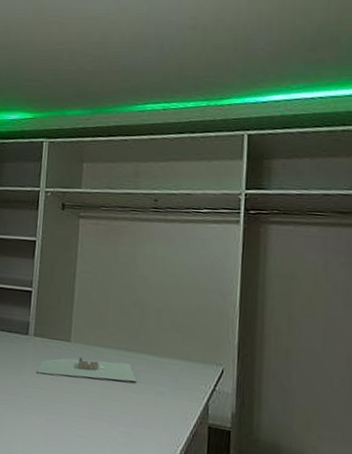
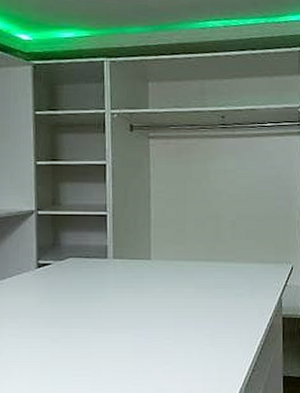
architectural model: present [36,357,137,382] -> none [119,272,217,293]

